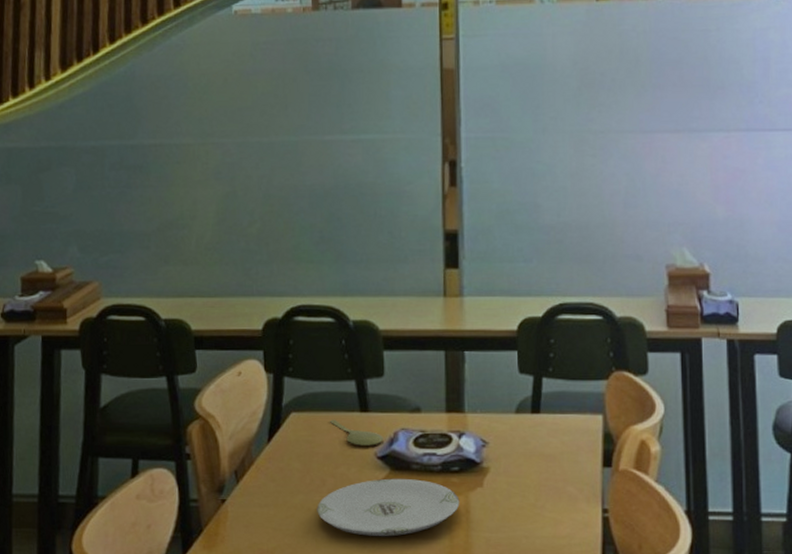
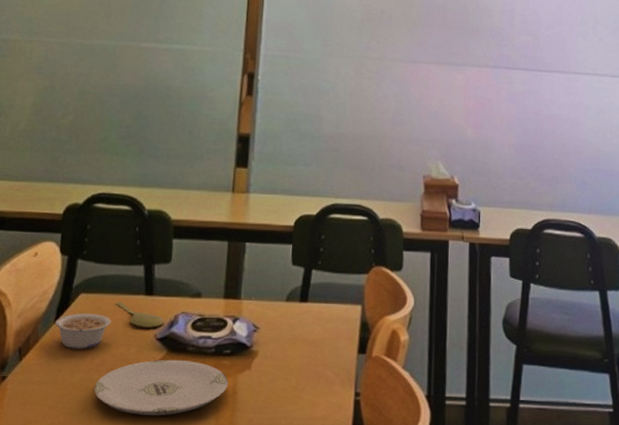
legume: none [269,432,327,470] -> present [55,313,111,349]

